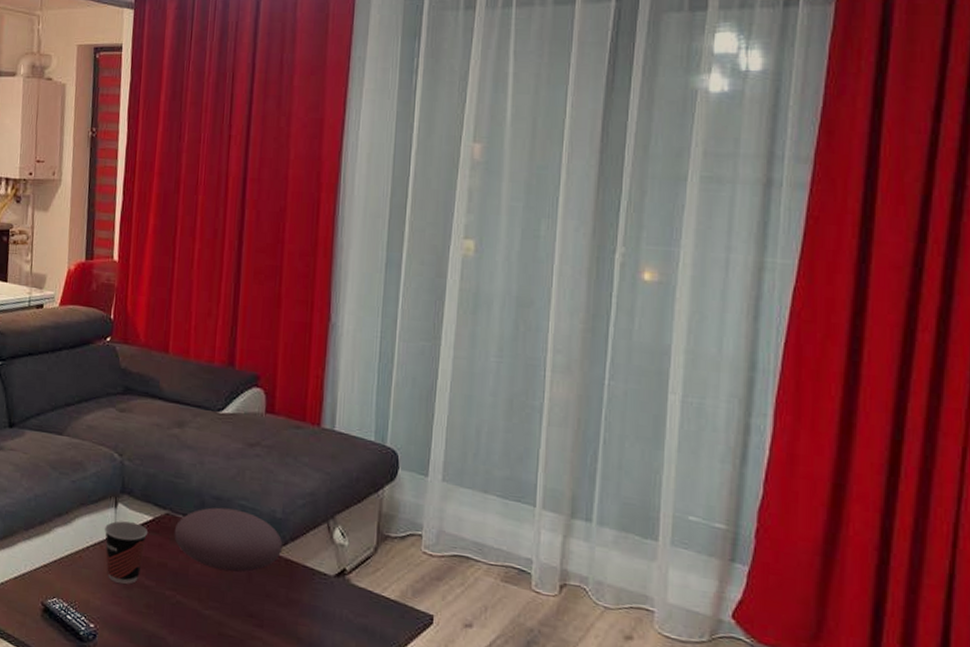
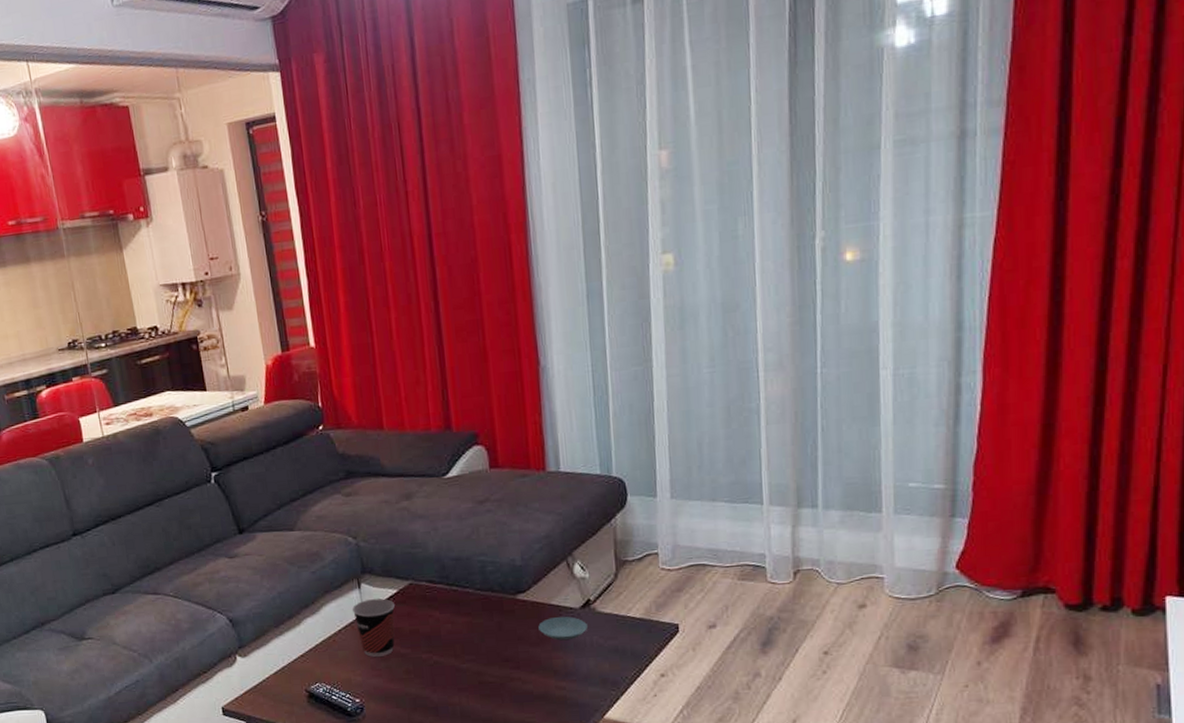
decorative bowl: present [174,507,283,573] -> none [420,566,527,626]
saucer: none [289,580,339,609] -> present [538,616,588,641]

